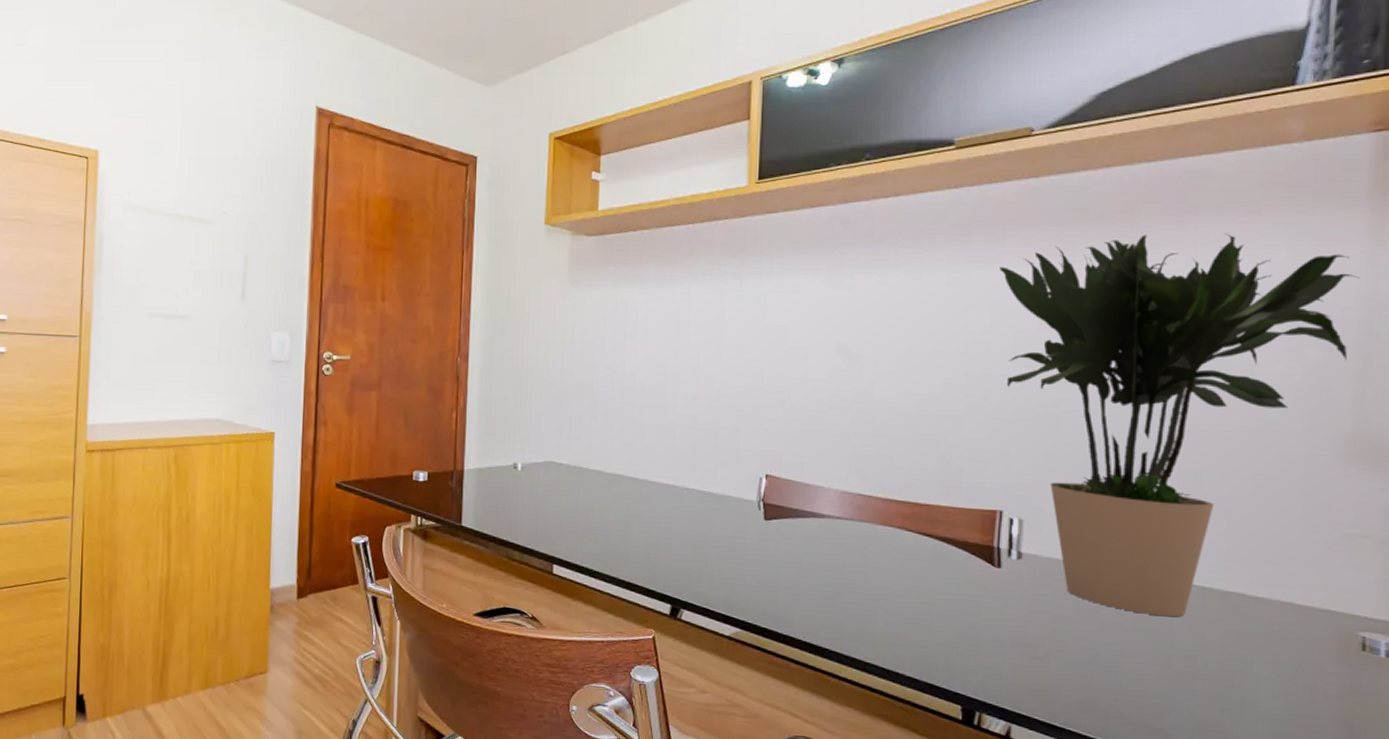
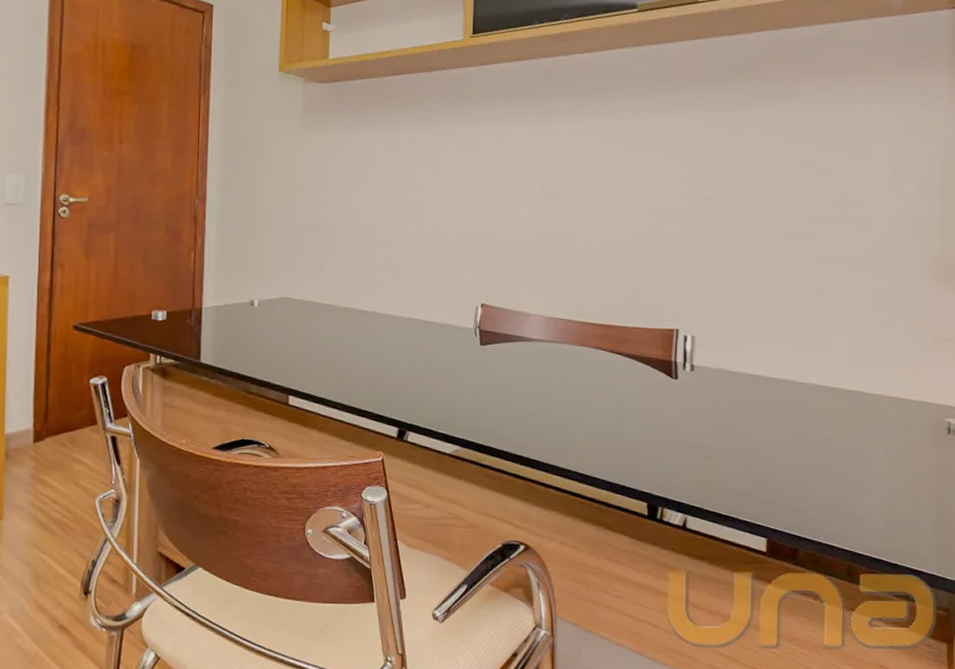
potted plant: present [1000,233,1359,617] -> none [674,89,943,415]

